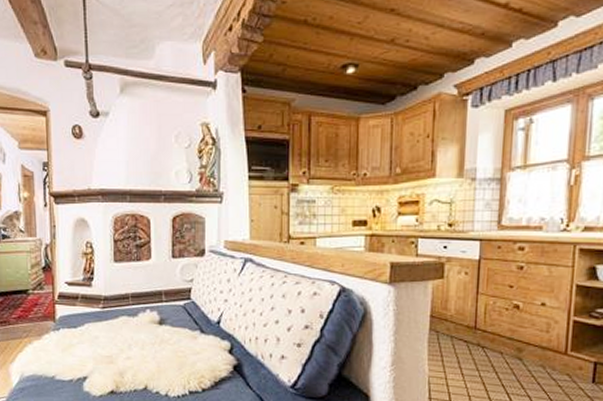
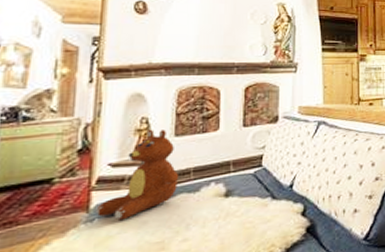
teddy bear: none [60,253,120,333] -> present [96,129,179,221]

